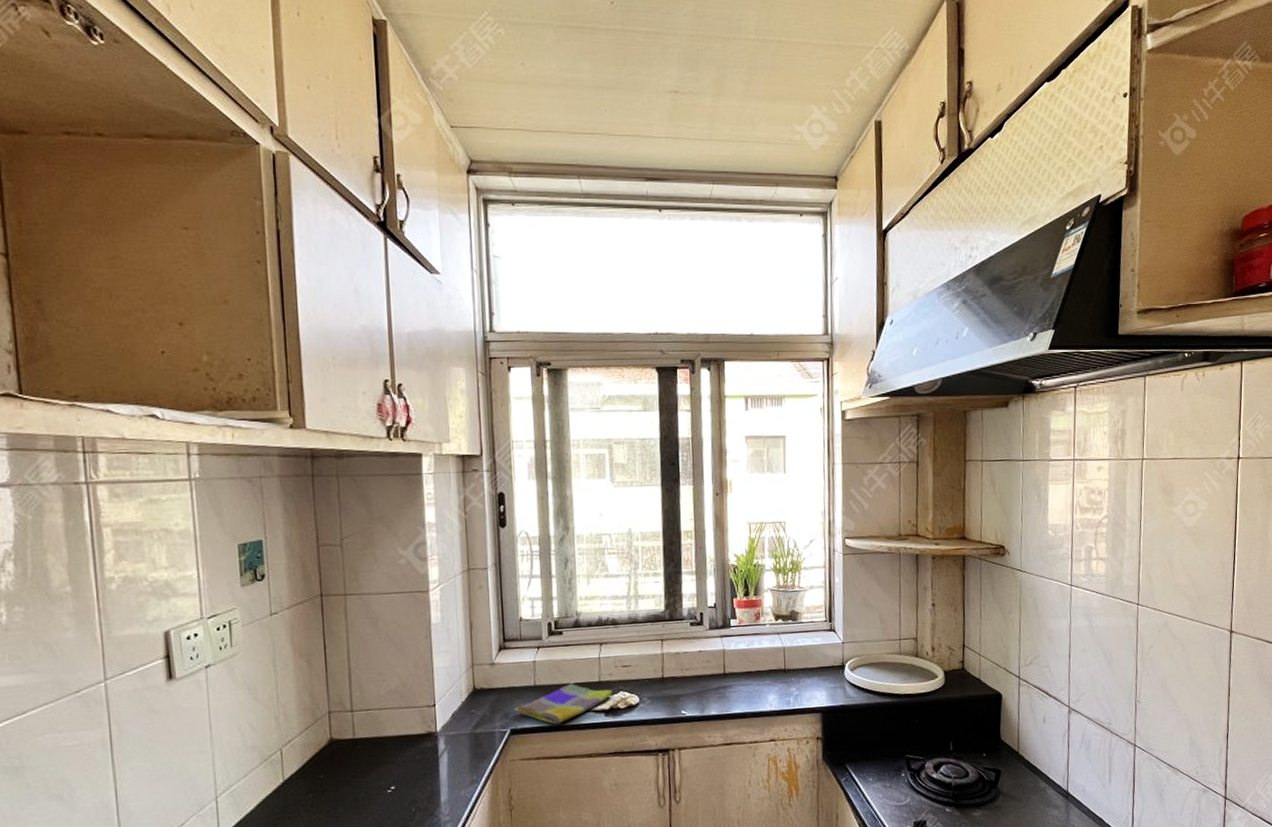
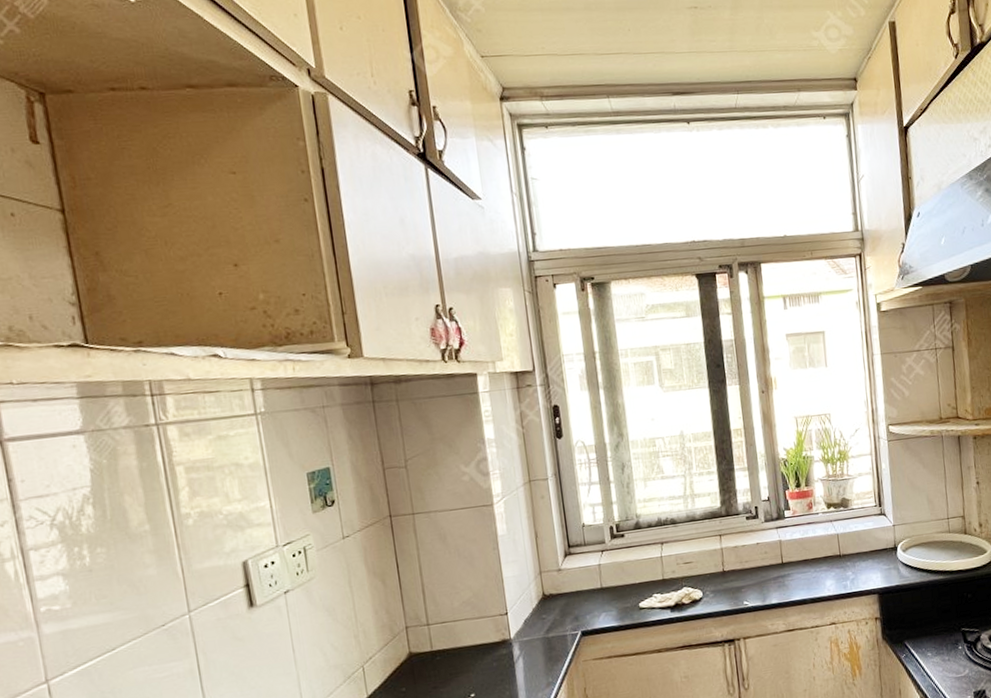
dish towel: present [514,683,613,725] -> none [583,583,677,624]

